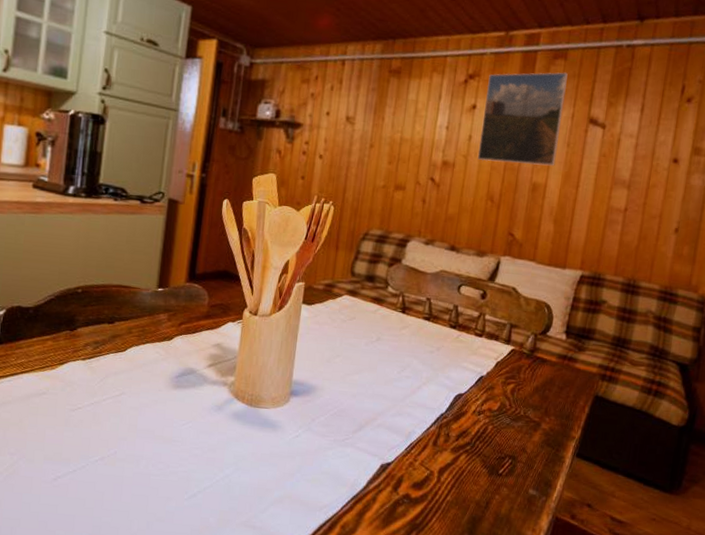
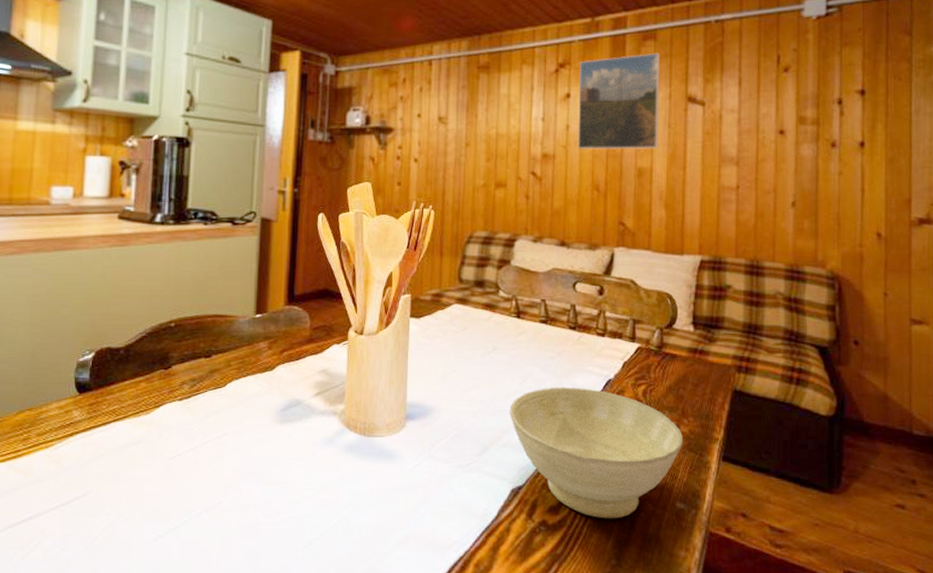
bowl: none [386,378,543,499] -> present [509,387,683,519]

